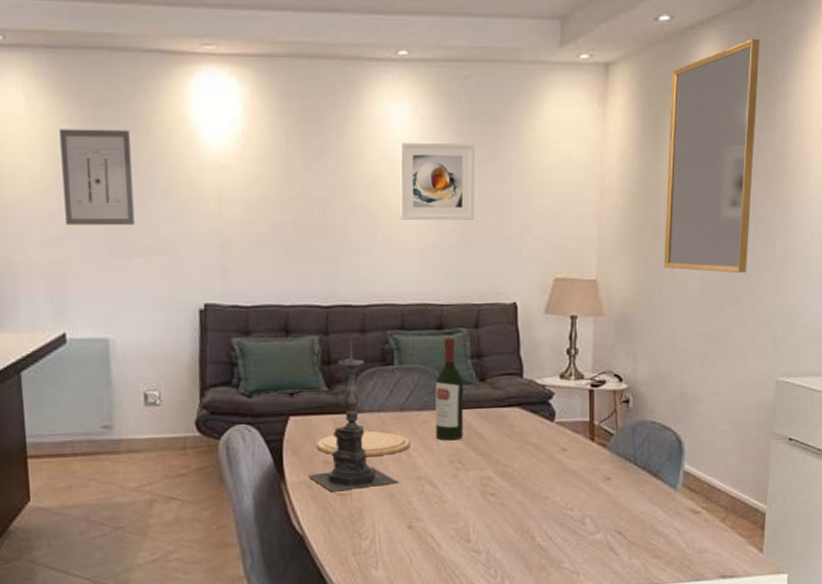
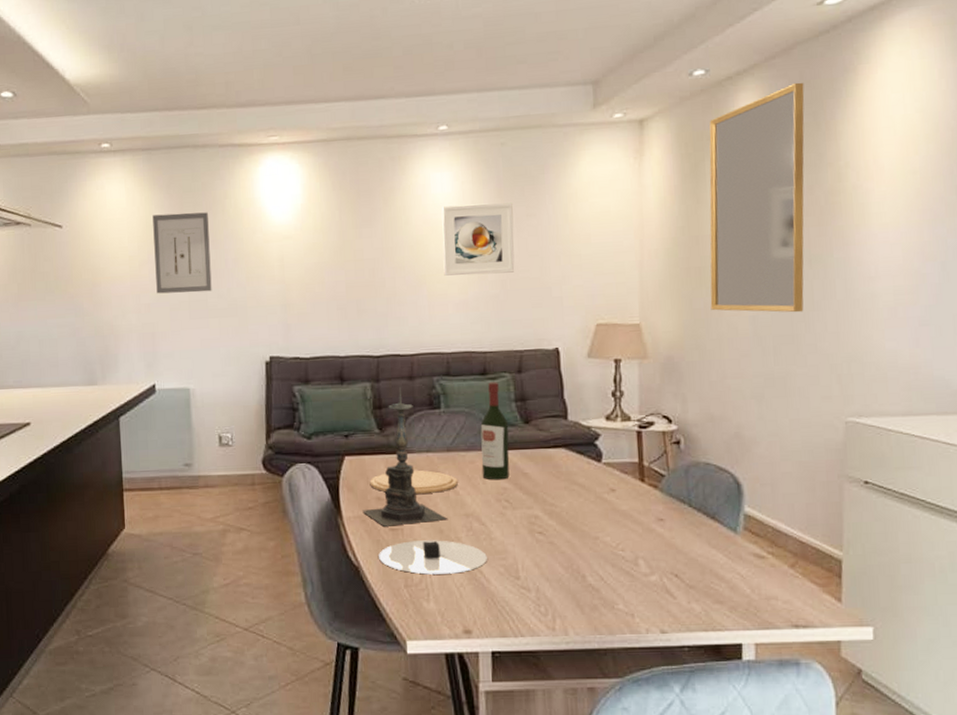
plate: none [325,504,438,541] -> present [379,540,487,575]

